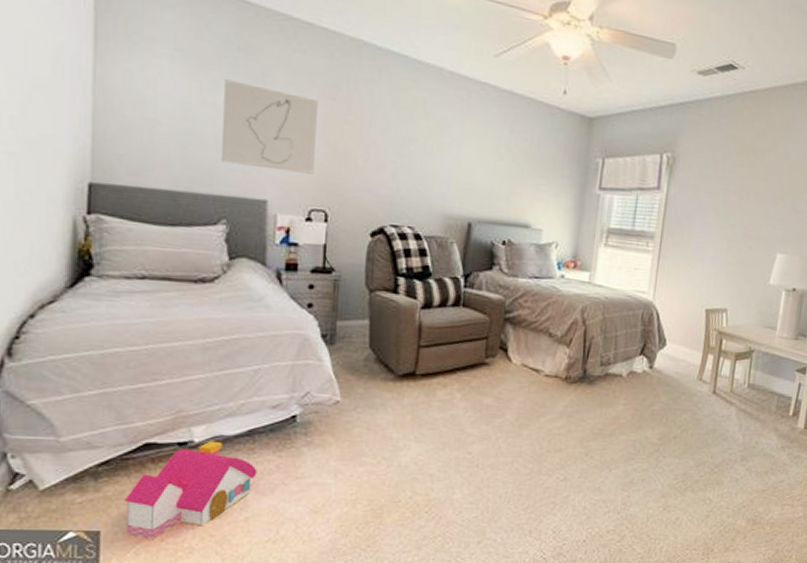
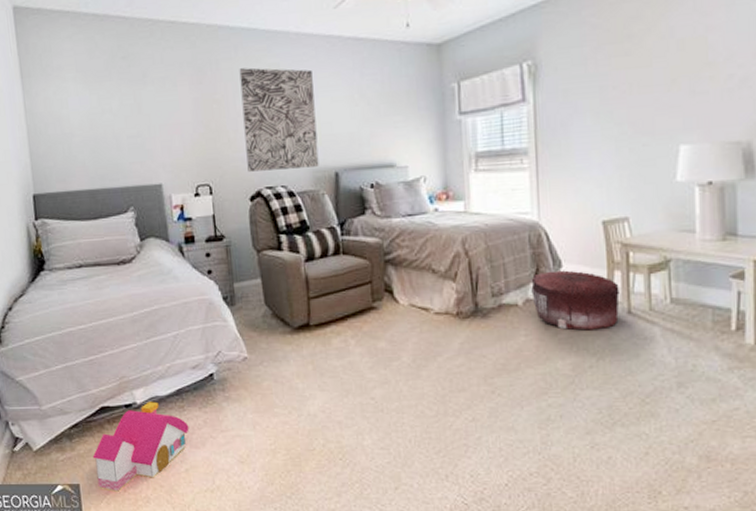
wall art: present [222,79,318,174] -> none [116,86,195,158]
wall art: none [373,94,461,214] -> present [239,67,319,172]
pouf: none [636,348,710,405] -> present [531,270,620,331]

